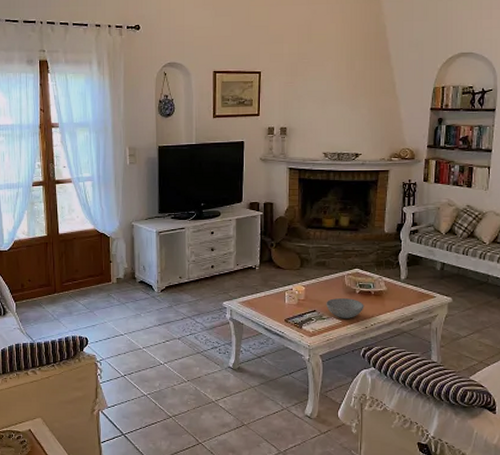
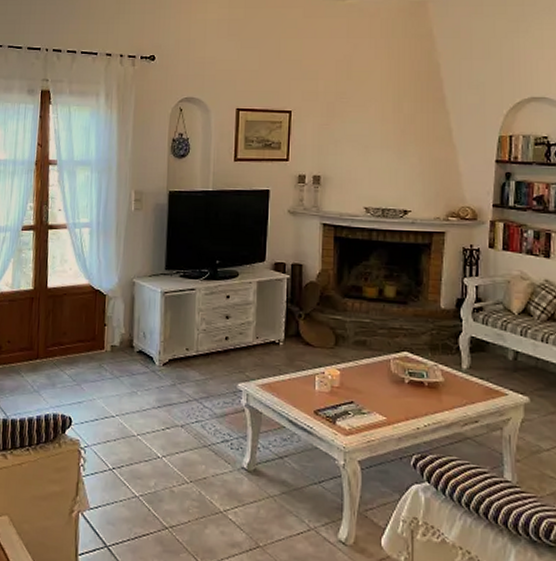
bowl: present [326,298,364,318] -> none [366,388,415,415]

